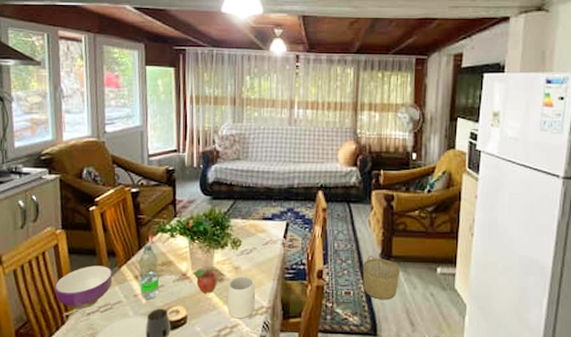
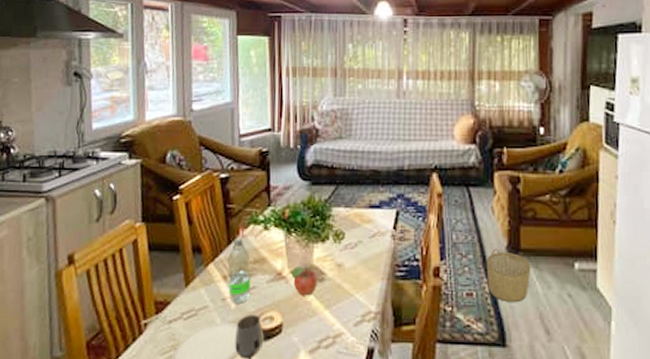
bowl: present [54,266,113,310] -> none [132,264,198,317]
mug: present [227,275,256,319] -> none [328,274,362,327]

